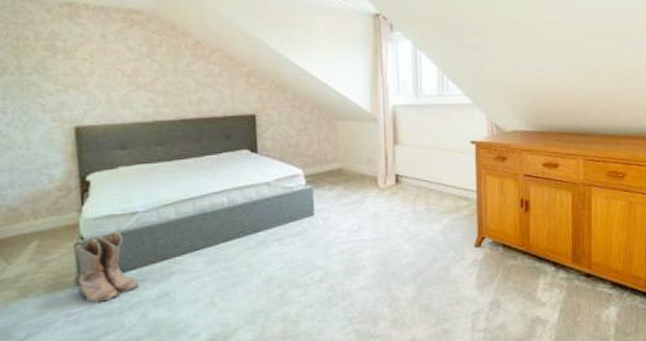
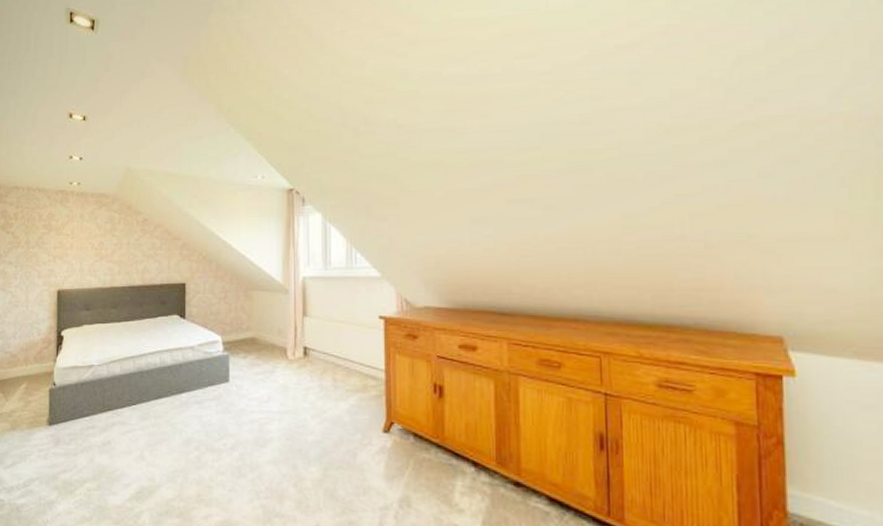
boots: present [74,231,140,303] -> none [48,381,90,442]

